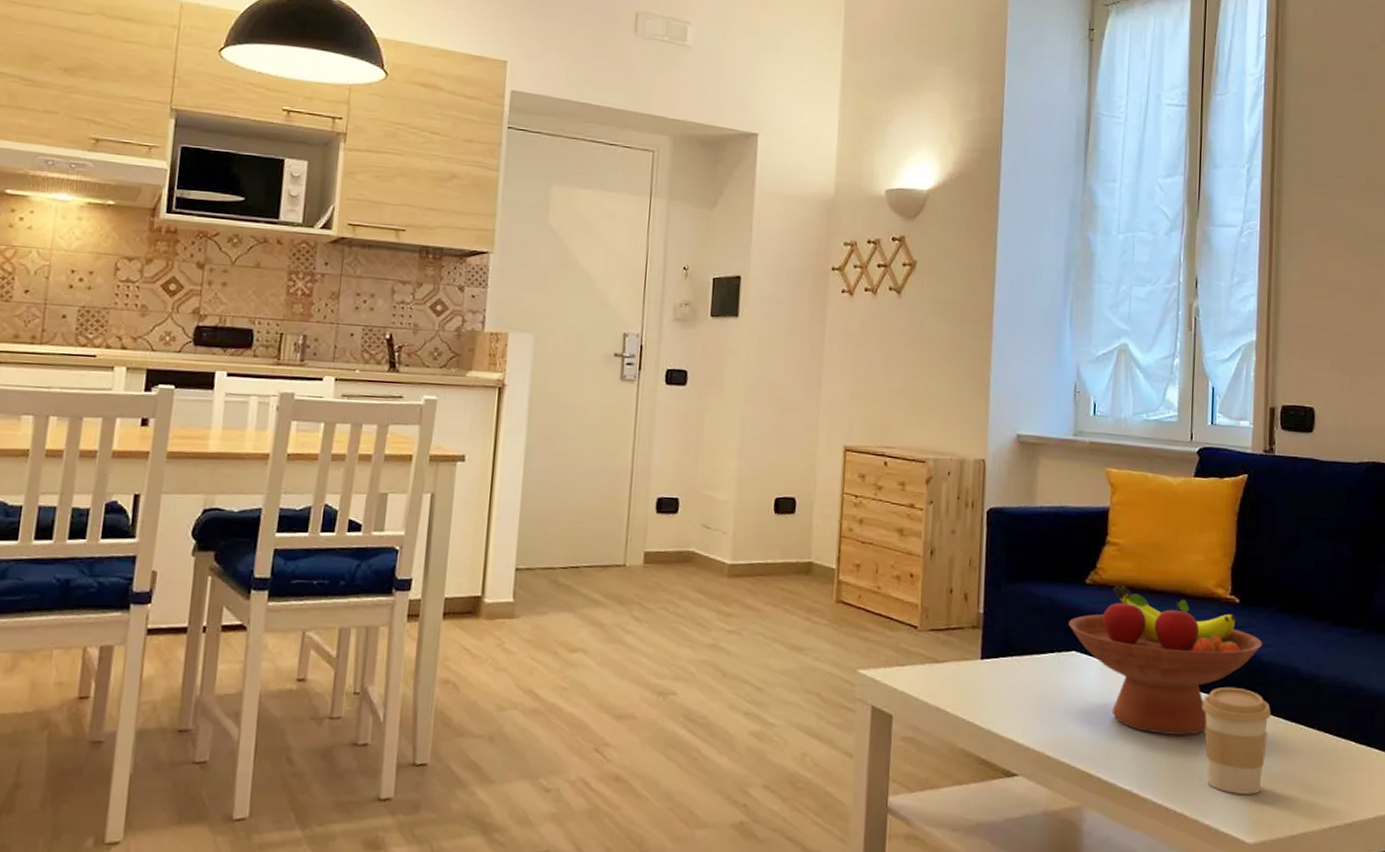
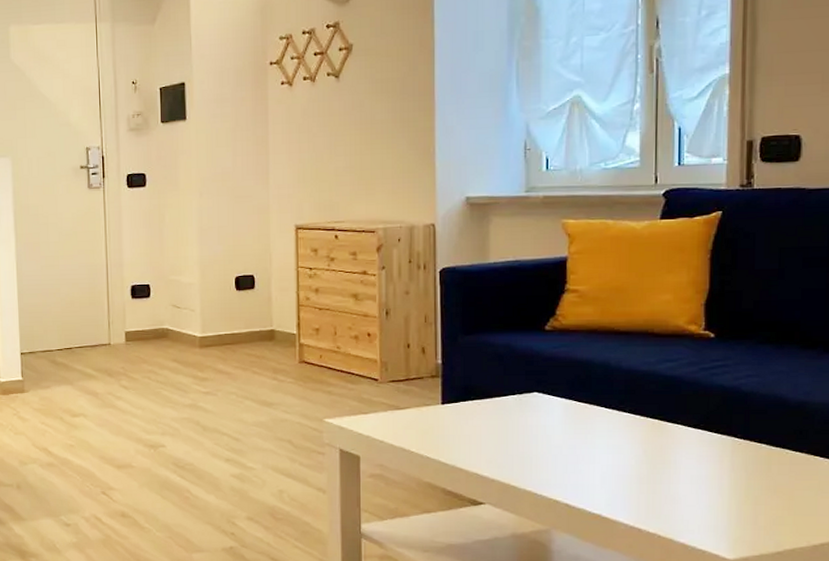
fruit bowl: present [1069,586,1262,735] -> none [529,330,741,463]
coffee cup: present [1202,687,1271,795] -> none [674,417,752,515]

